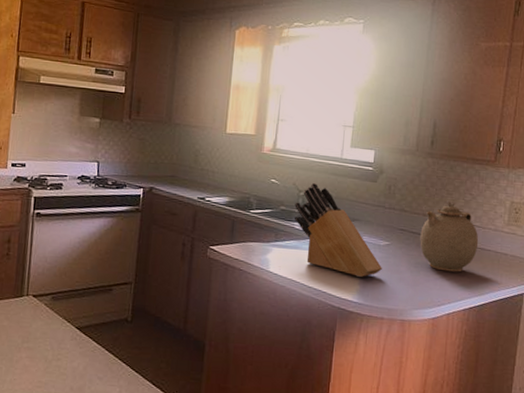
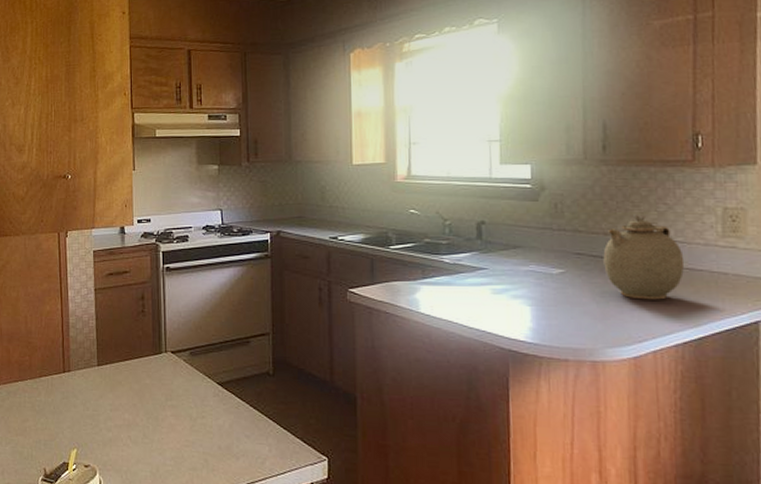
knife block: present [294,182,382,277] -> none [441,208,559,313]

